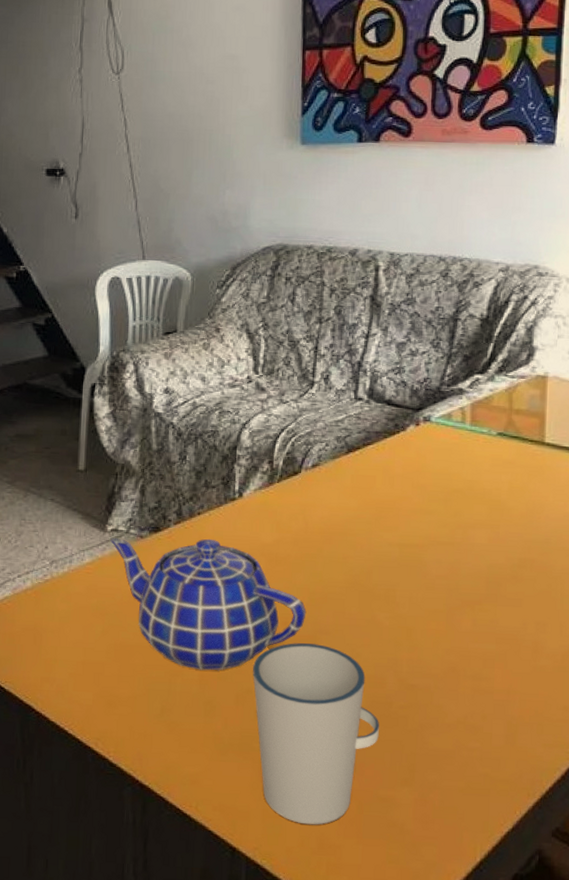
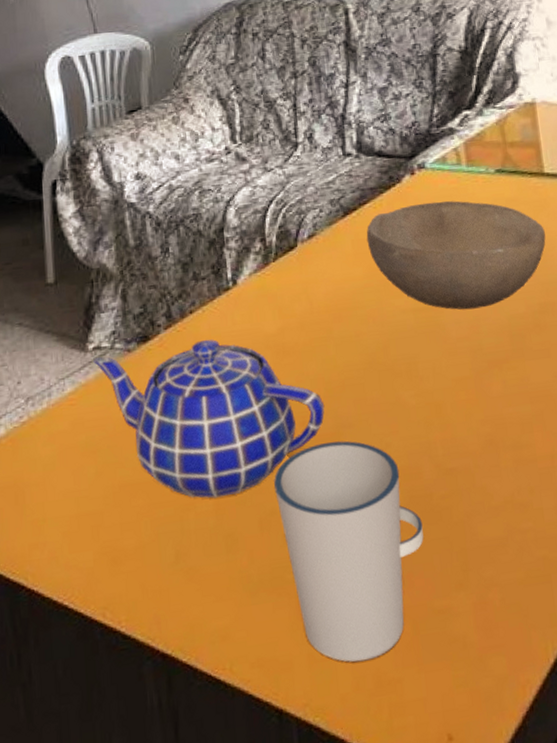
bowl: none [365,452,536,553] -> present [366,200,546,310]

